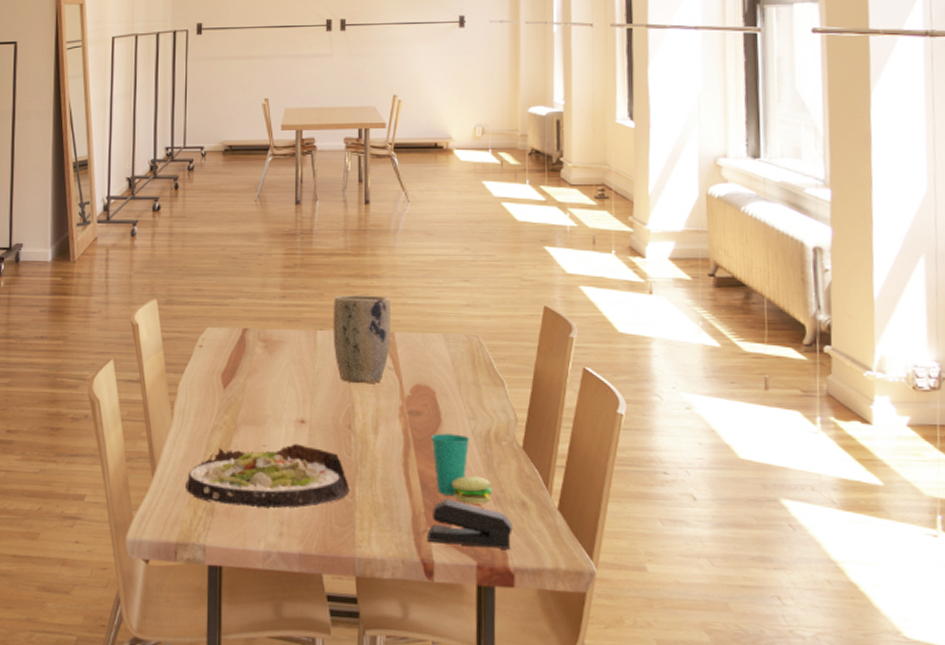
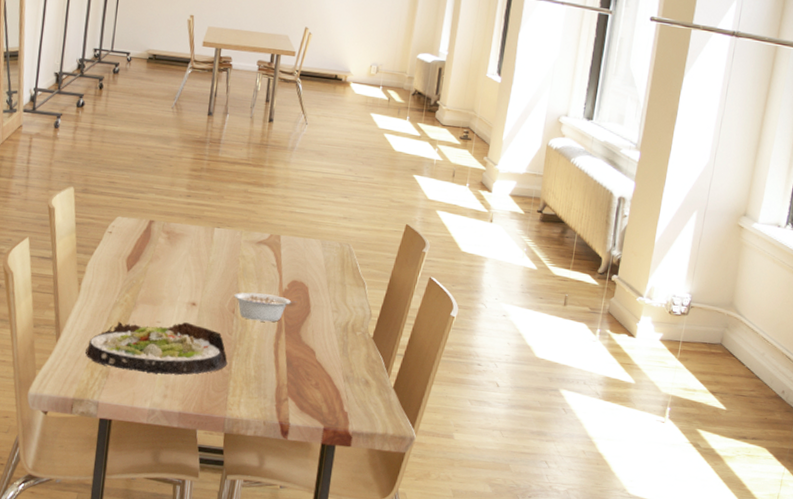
plant pot: present [333,295,391,384] -> none [227,199,281,277]
legume: none [348,403,425,437] -> present [234,292,298,322]
stapler: present [427,498,513,549] -> none [286,374,356,417]
cup: present [431,433,492,504] -> none [299,322,344,381]

